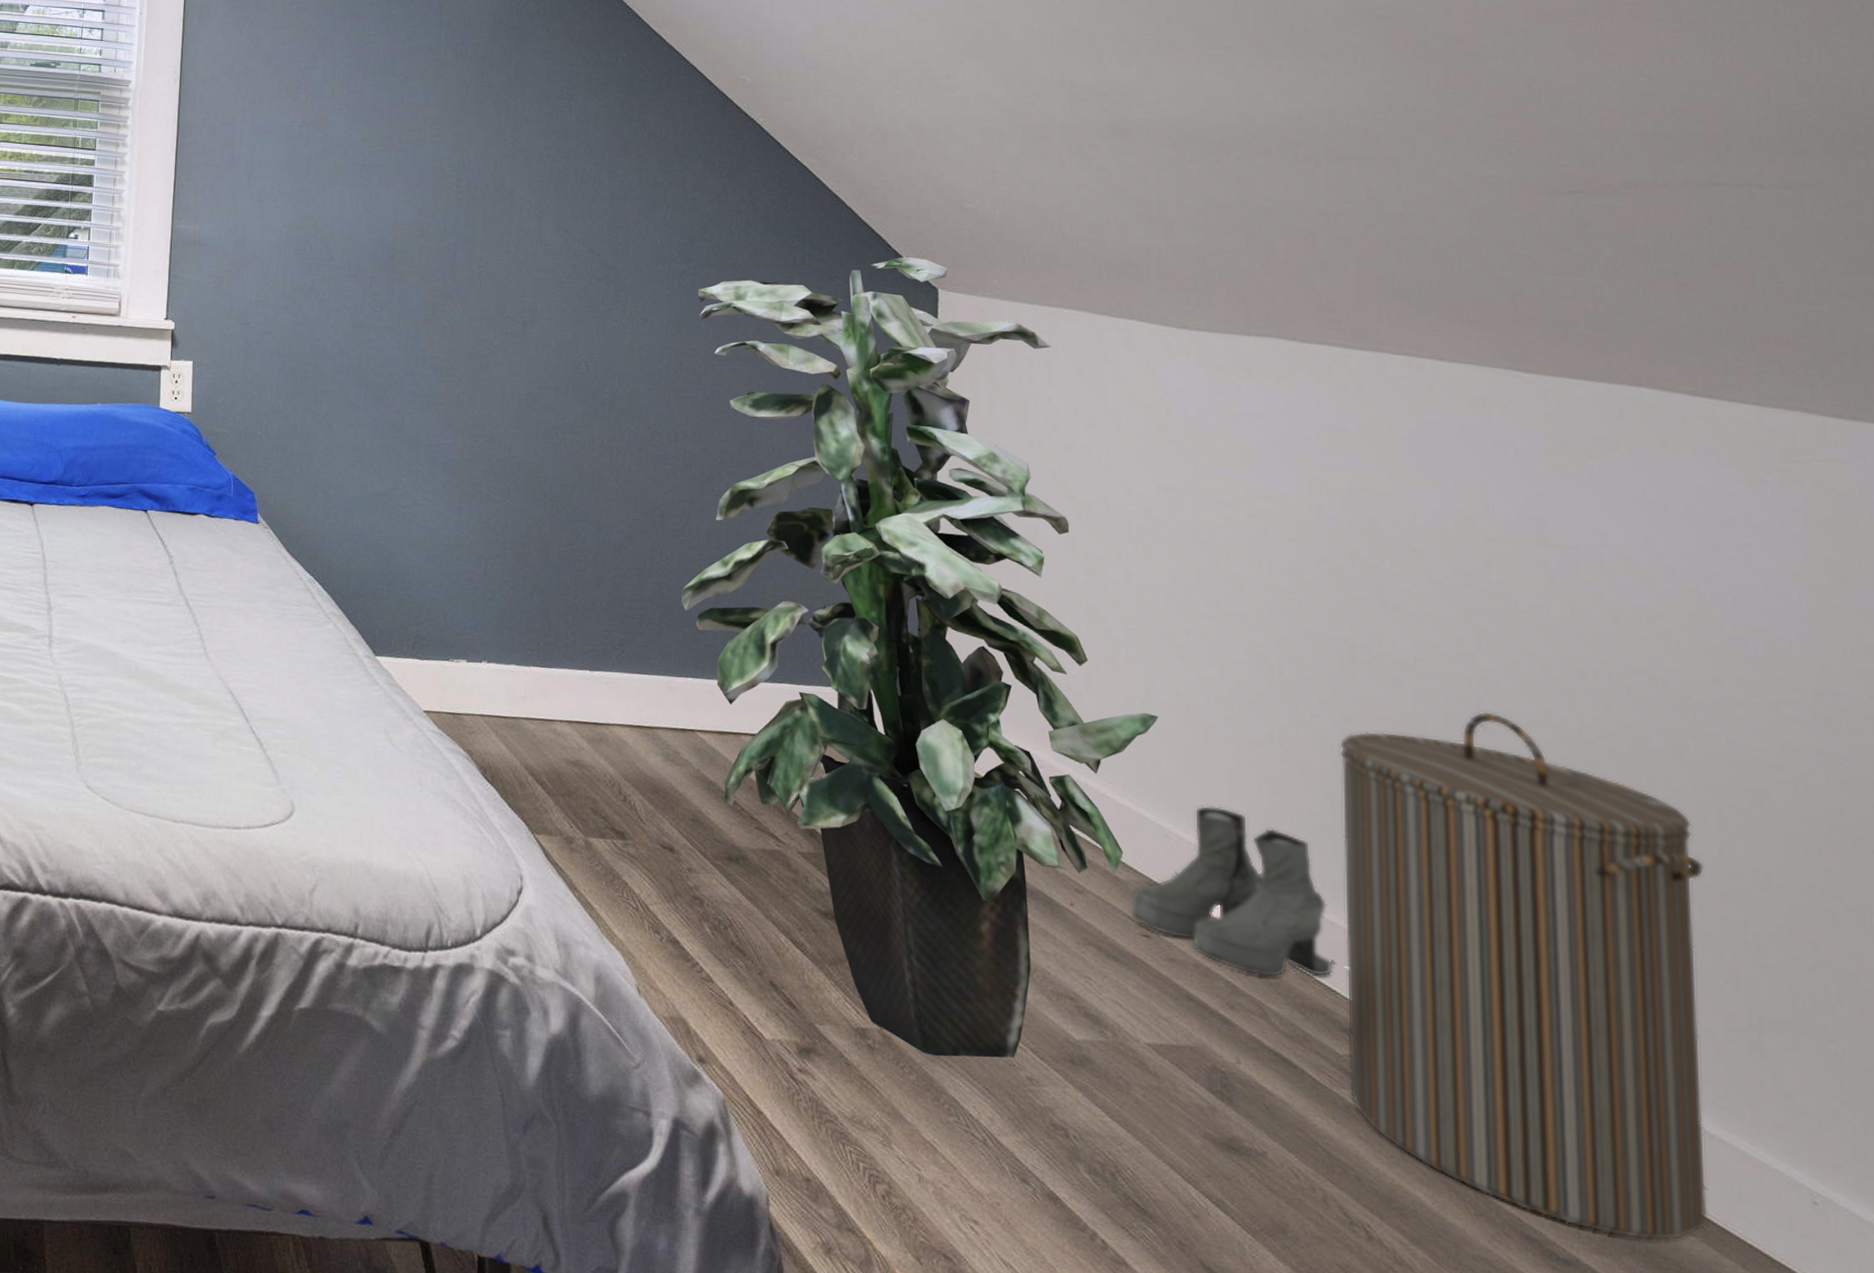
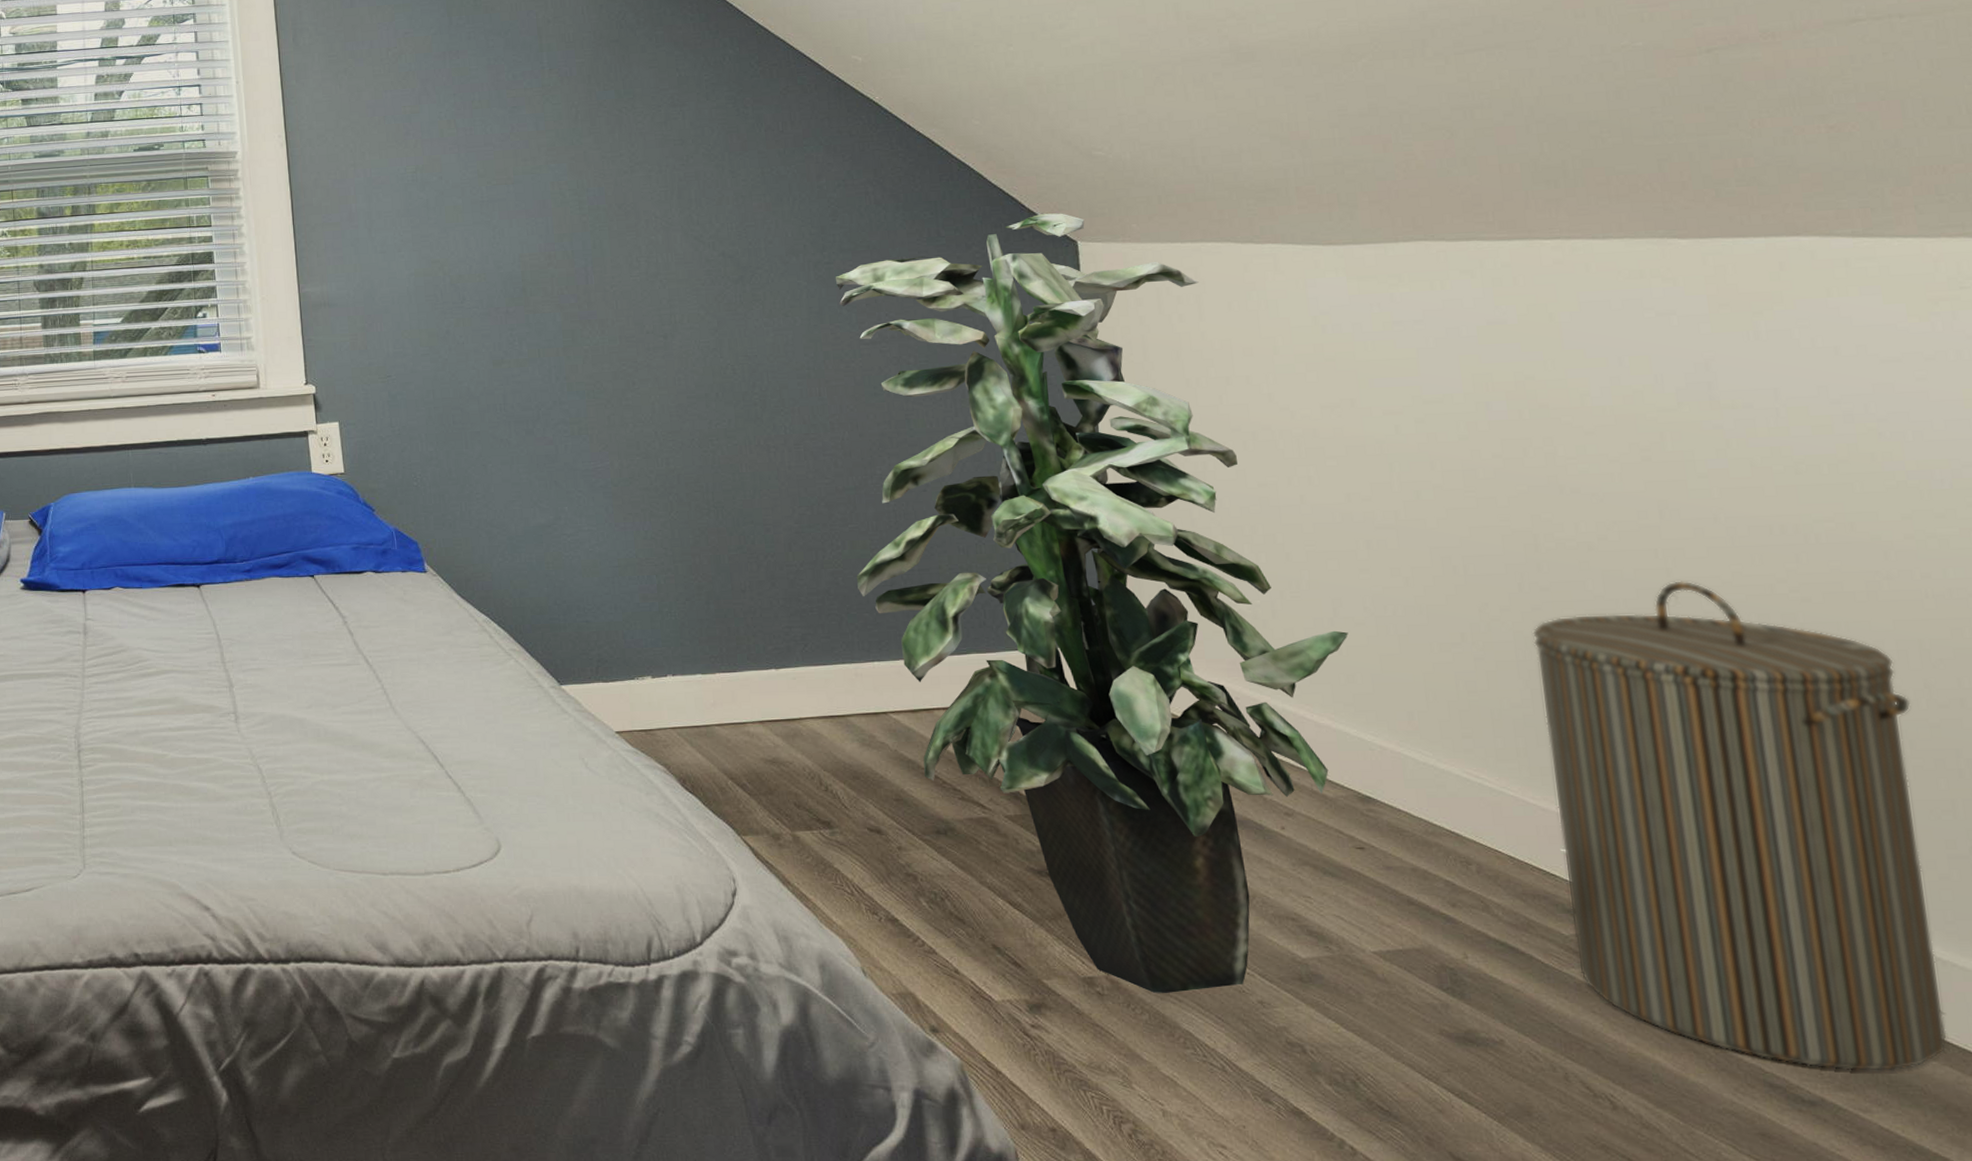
boots: present [1130,805,1333,977] -> none [1341,712,1550,871]

